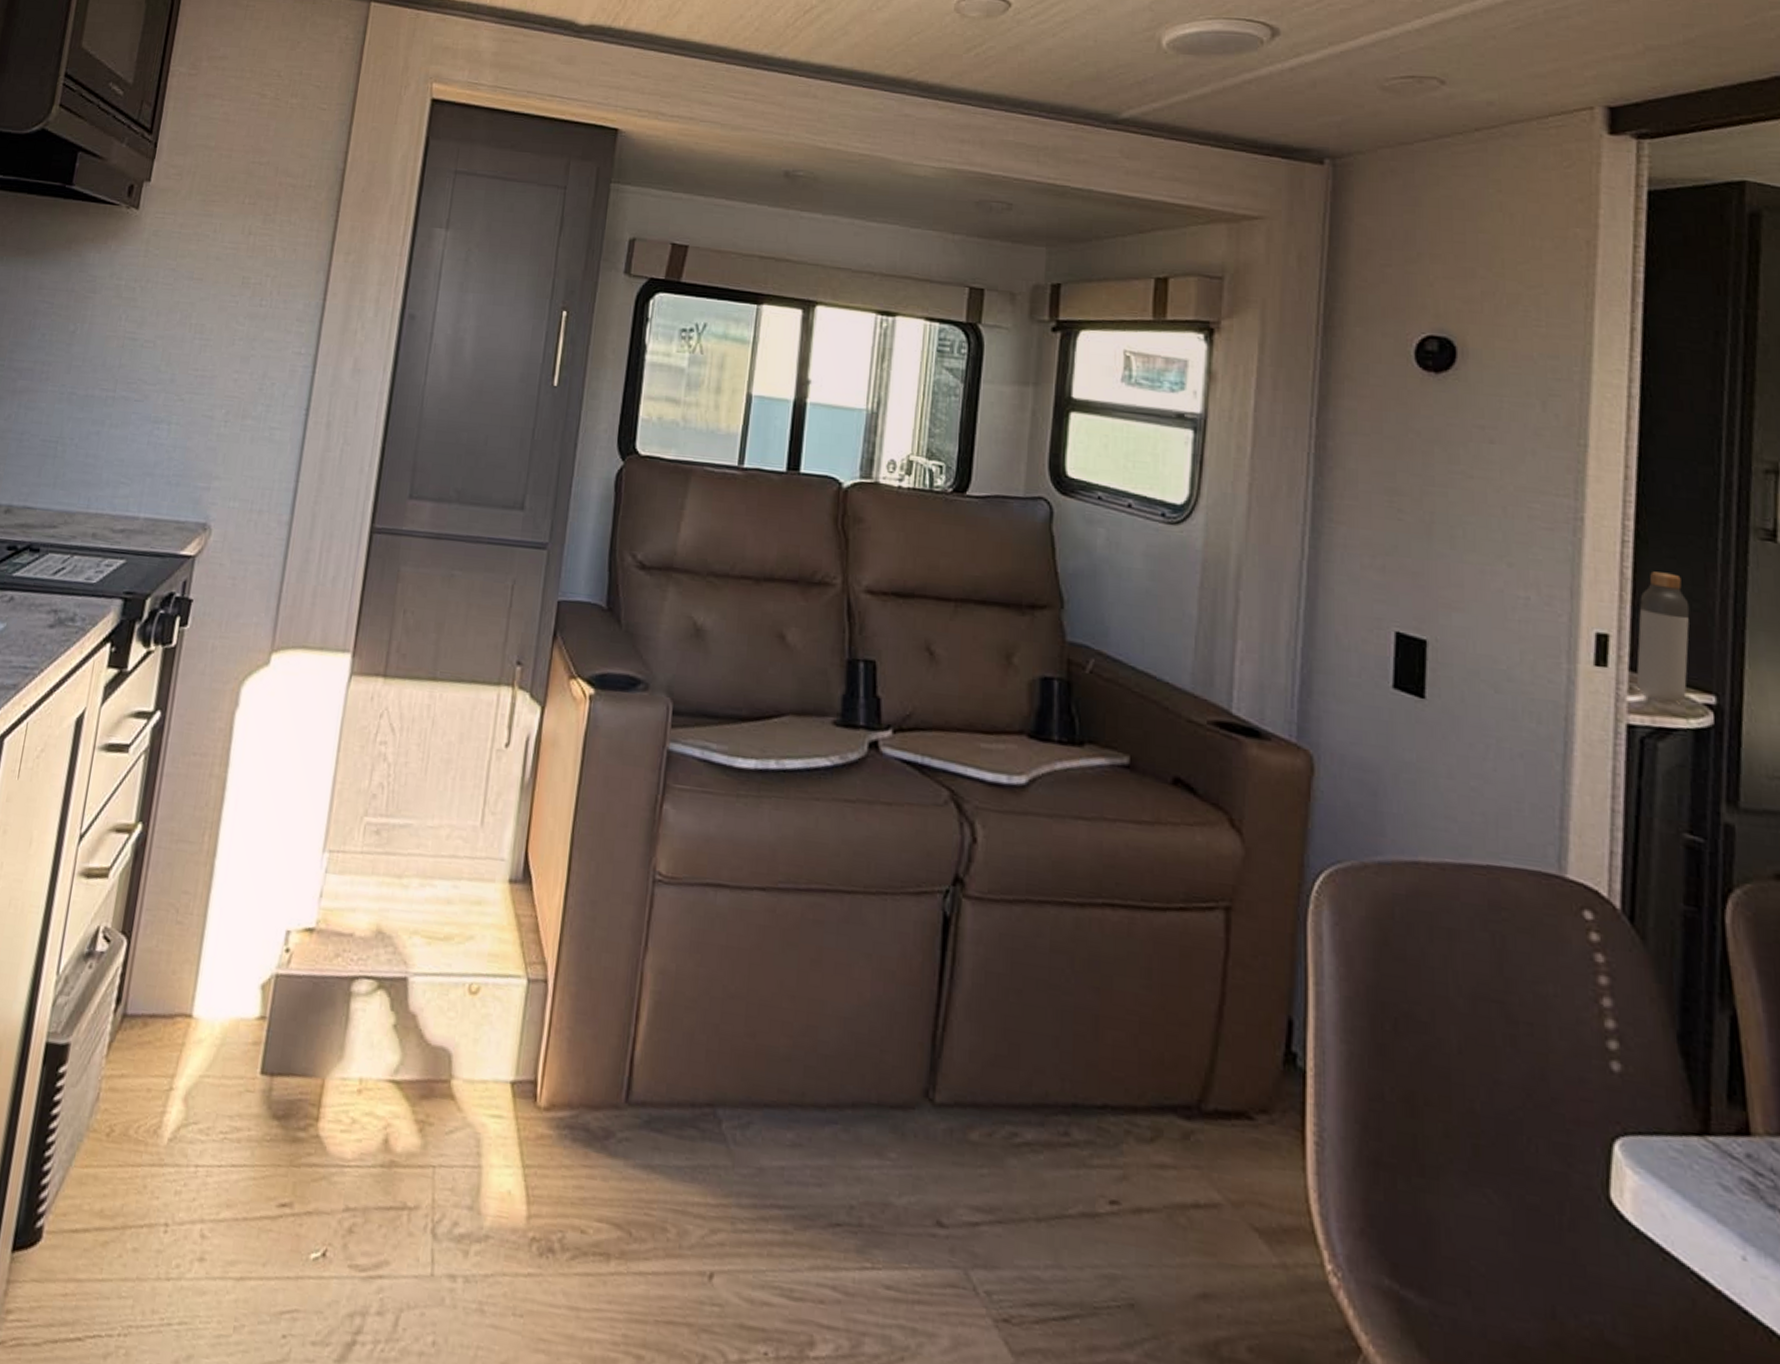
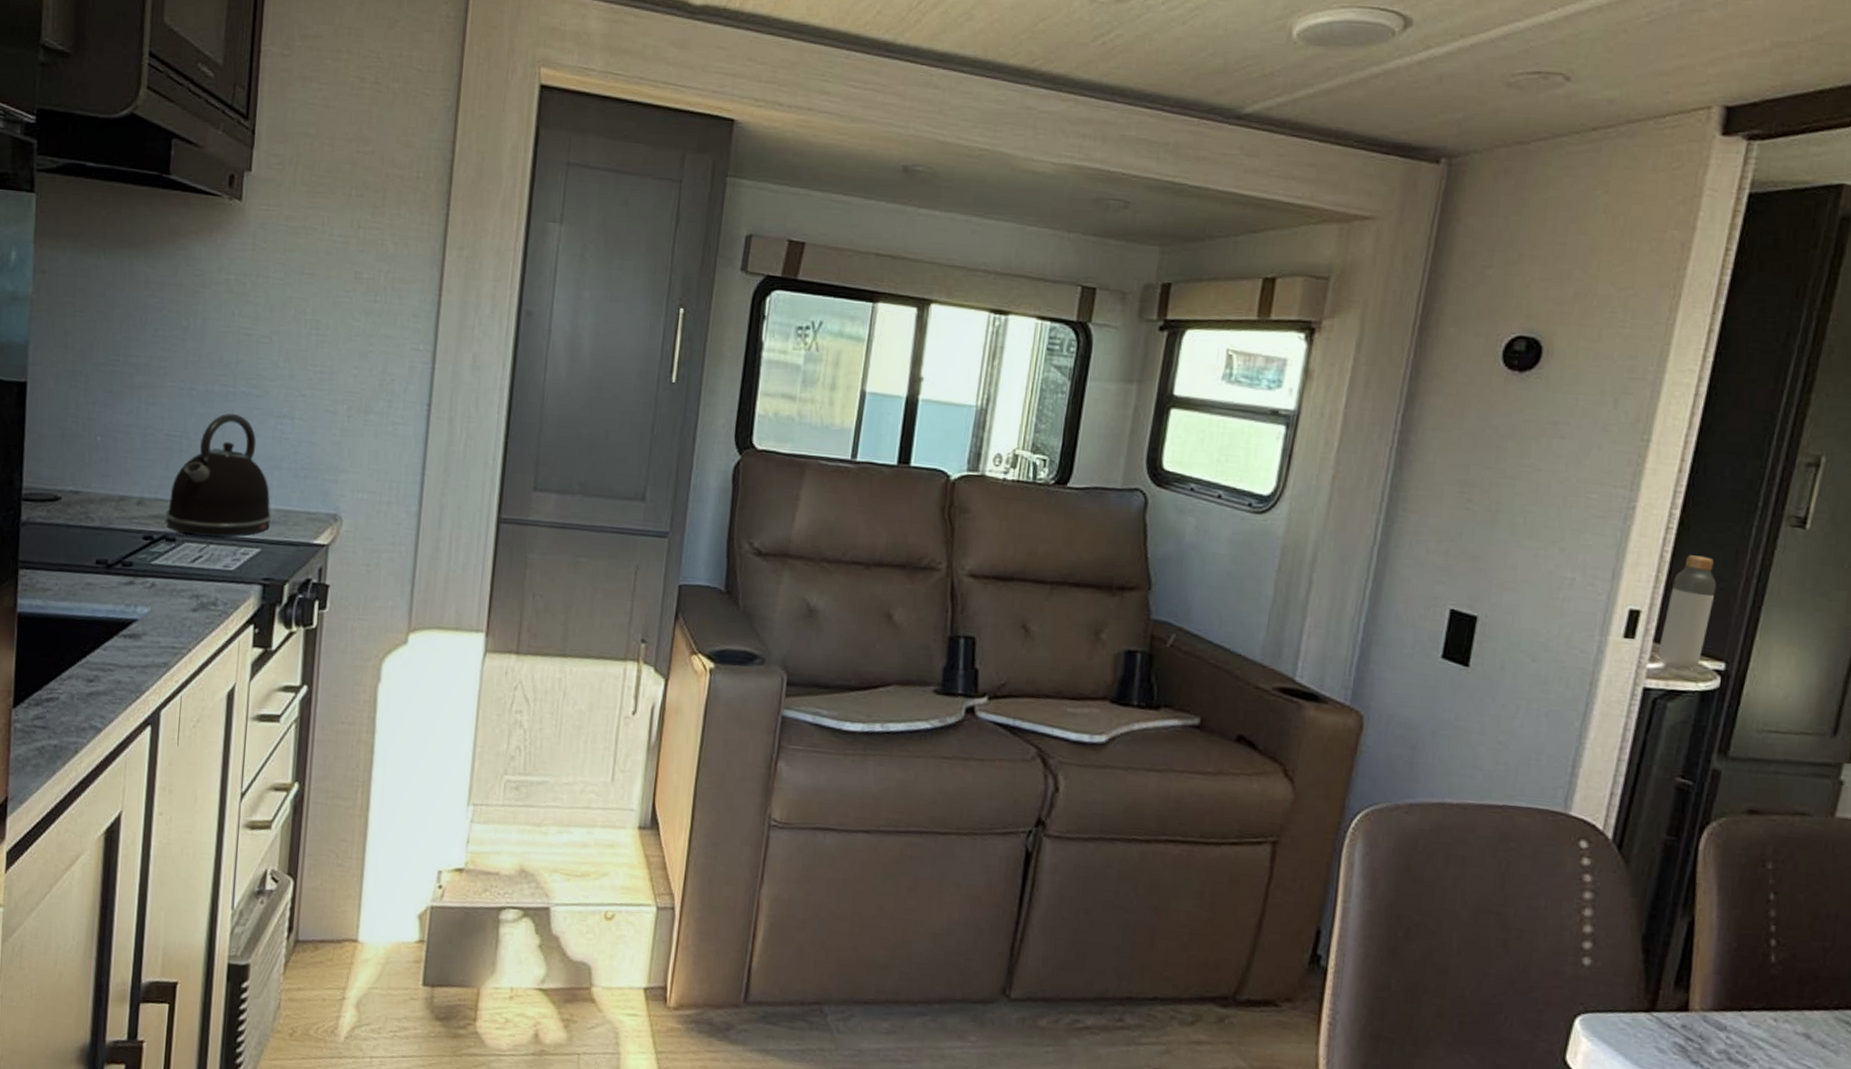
kettle: none [32,418,140,547] -> present [165,413,272,537]

